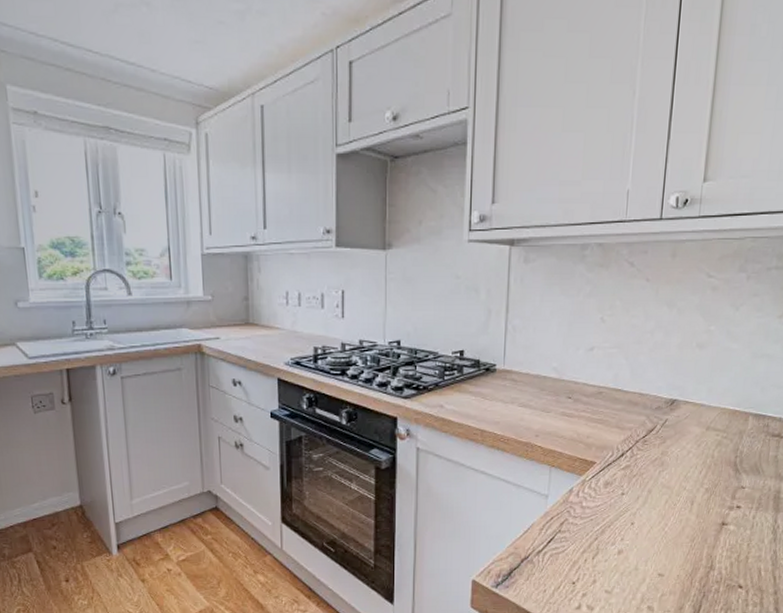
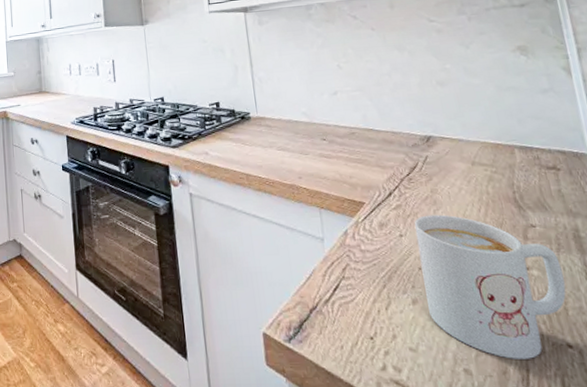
mug: none [631,475,756,598] -> present [414,214,566,359]

